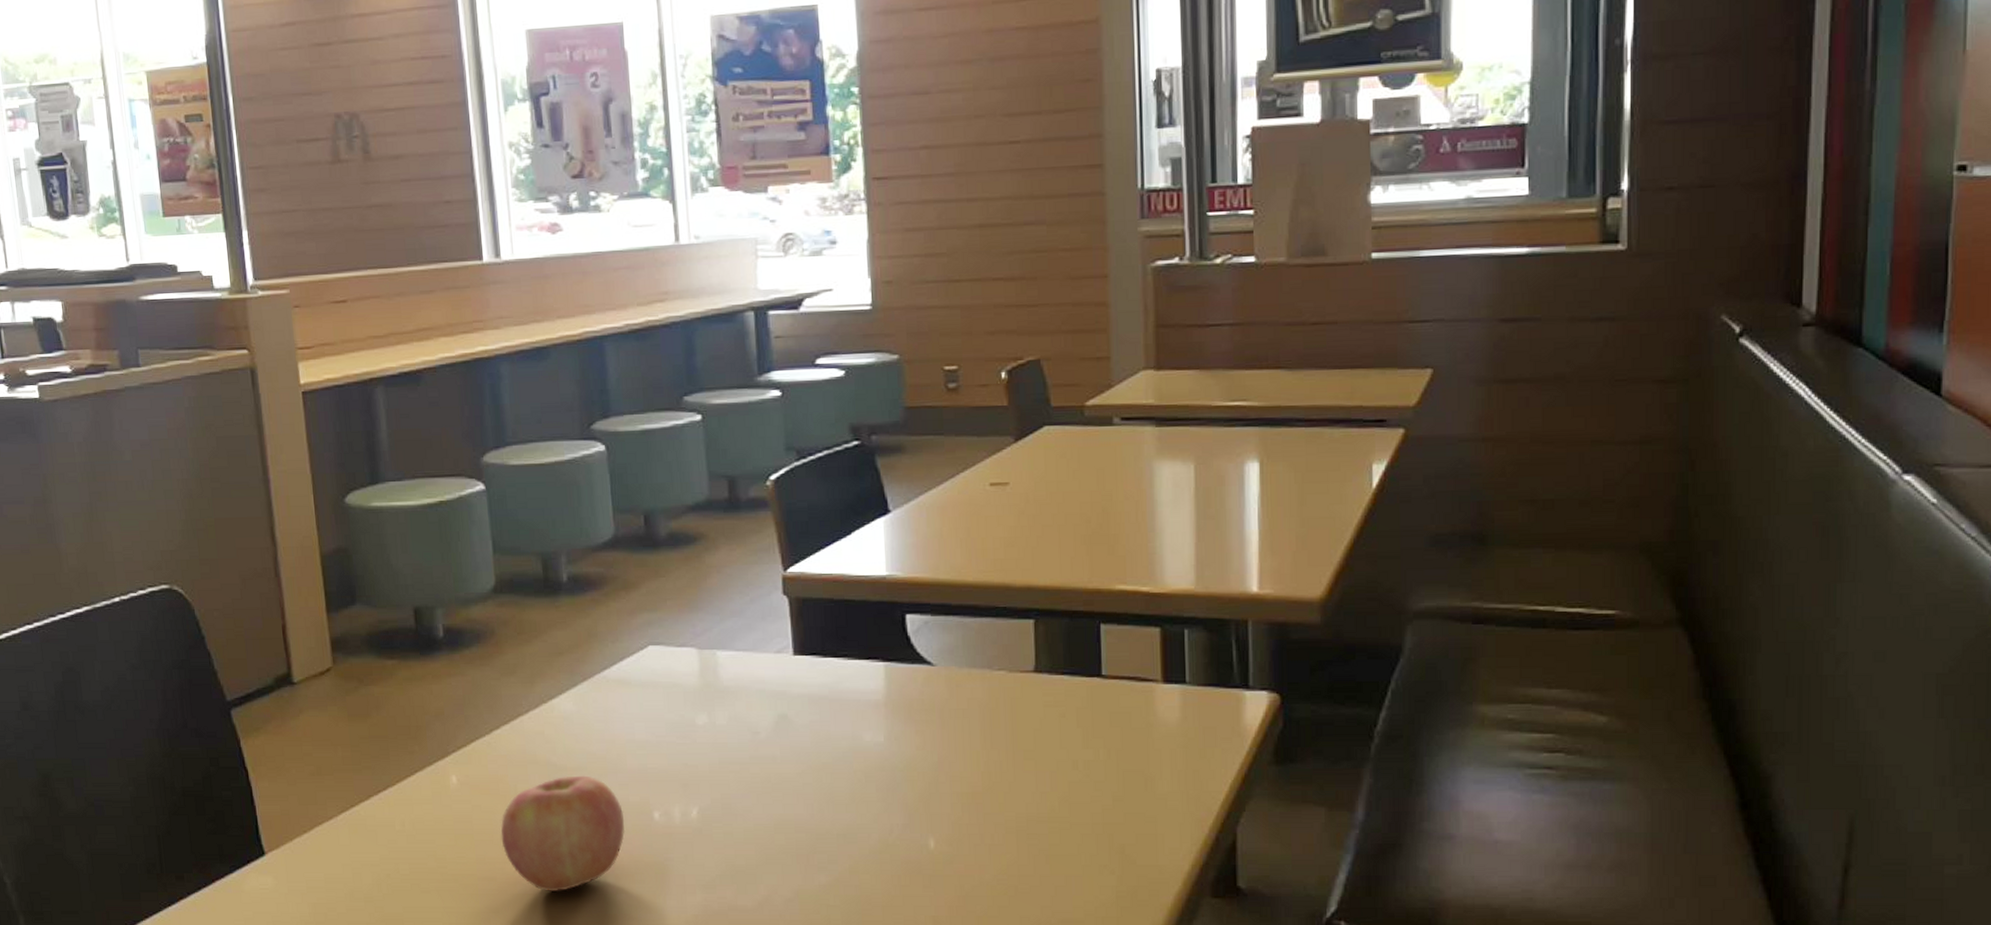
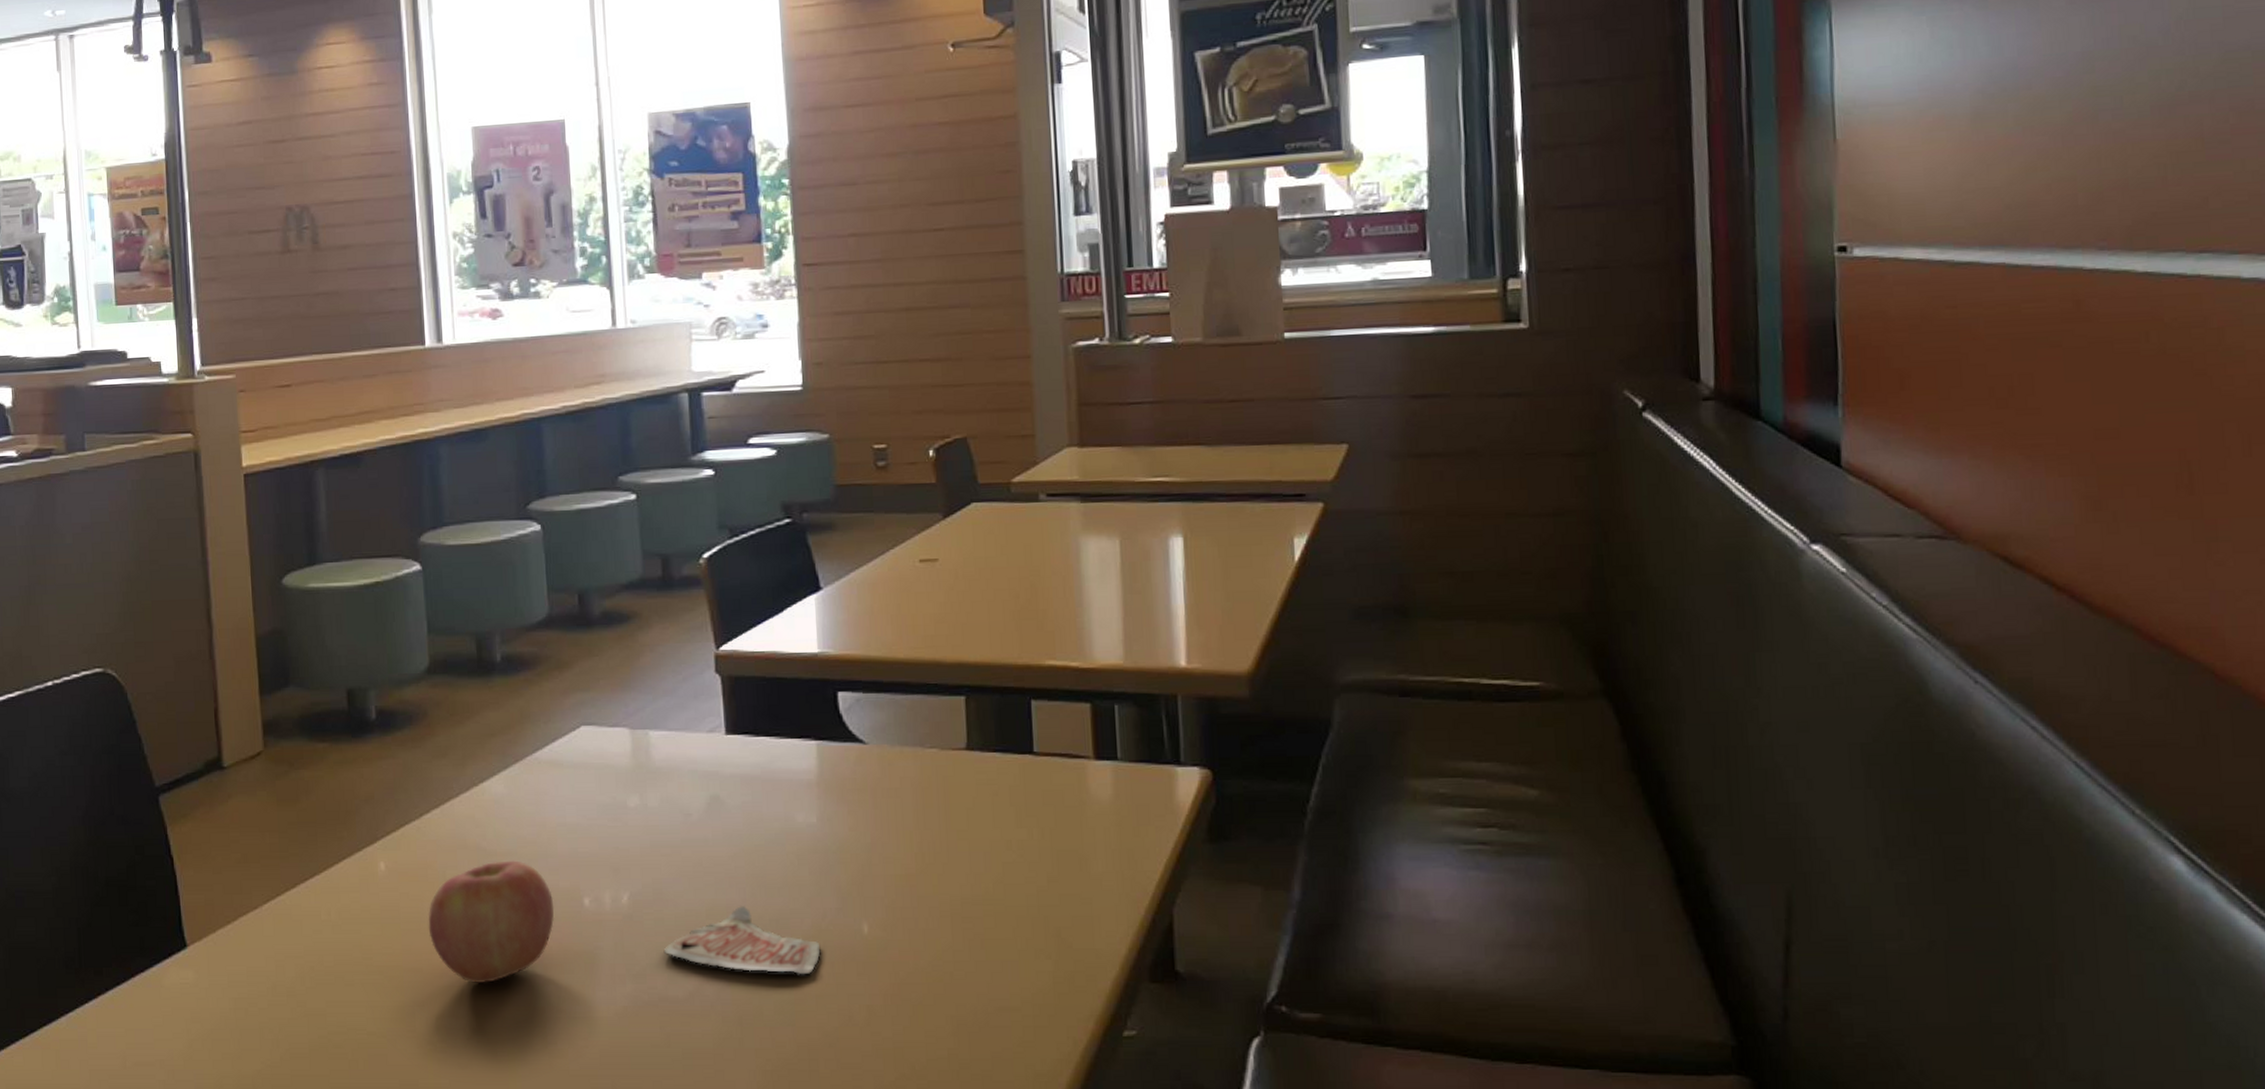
paper cup: none [732,821,888,887] -> present [663,906,821,975]

